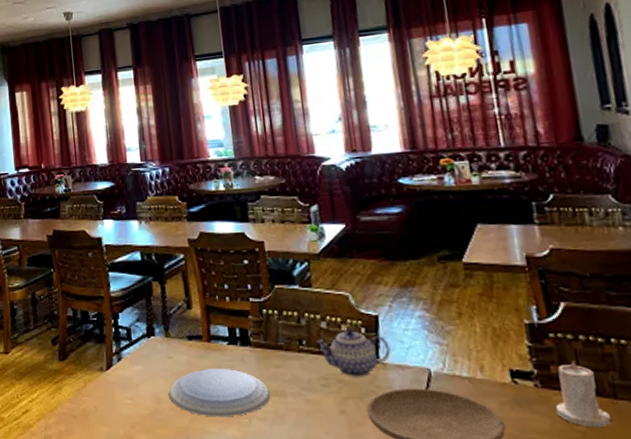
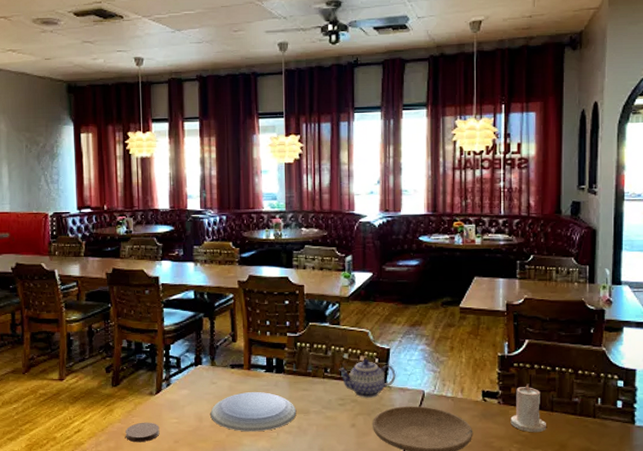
coaster: none [76,402,114,427] -> present [125,422,160,443]

